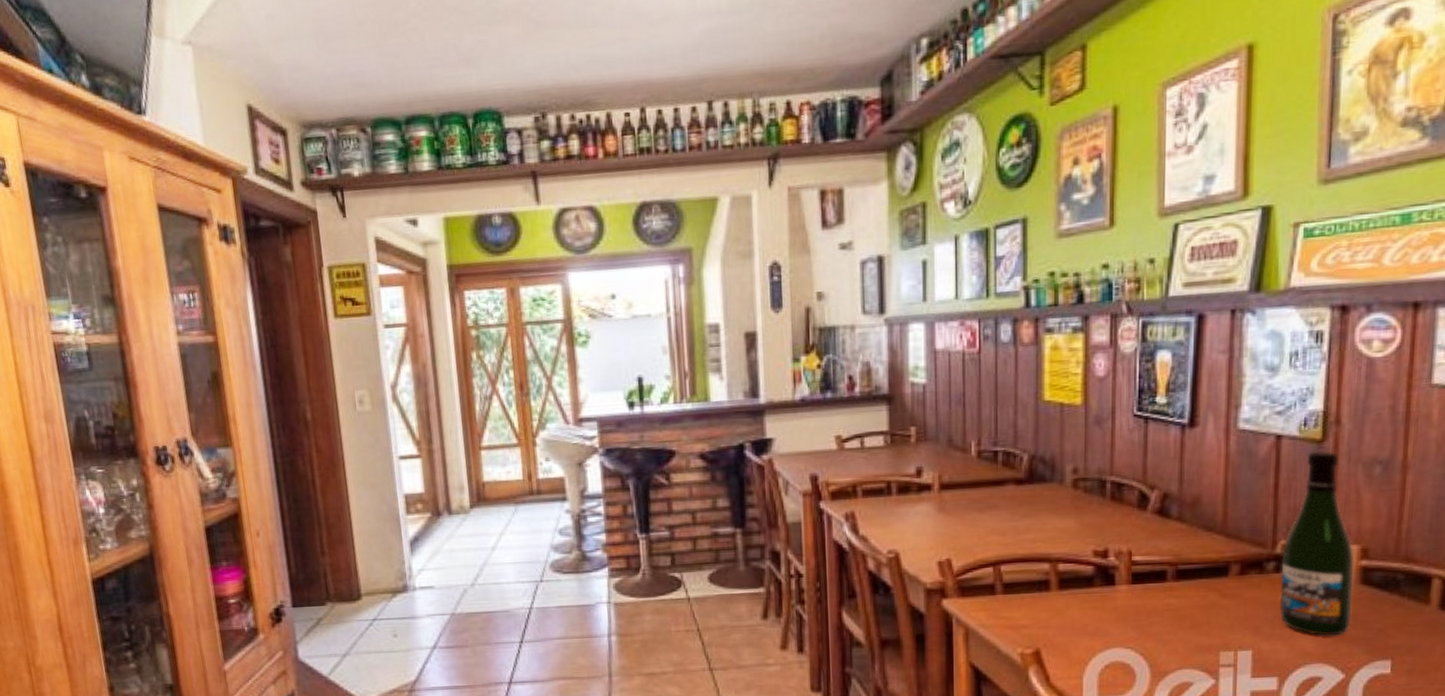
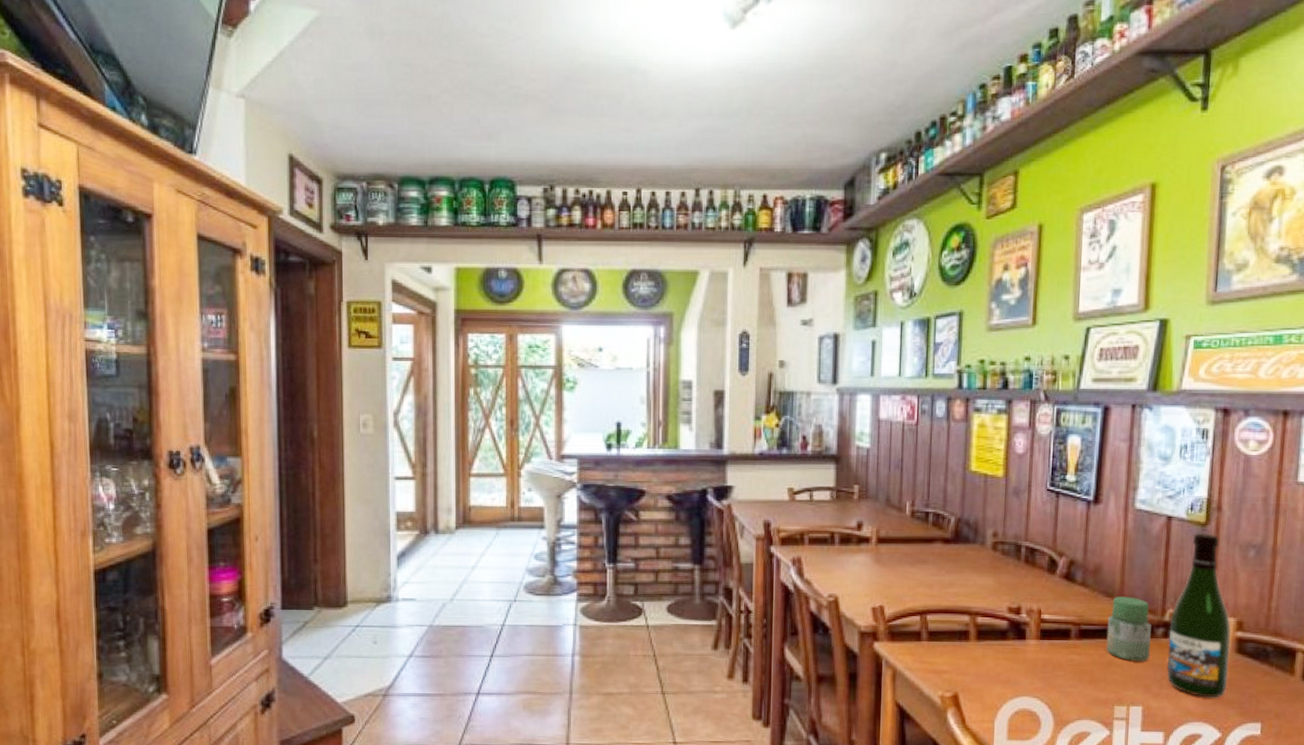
jar: none [1208,528,1260,601] -> present [1106,595,1151,661]

